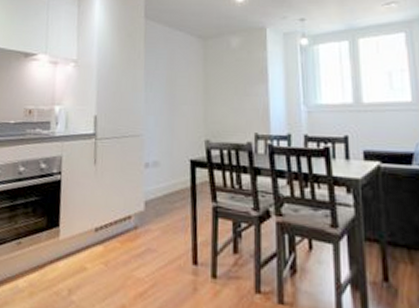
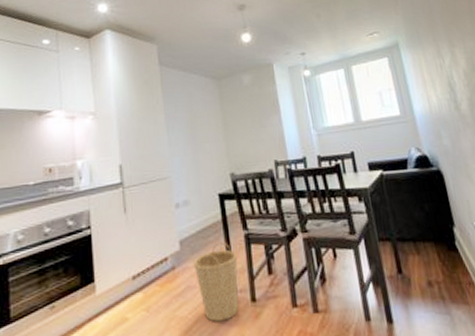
basket: none [156,210,203,292] -> present [193,242,239,322]

